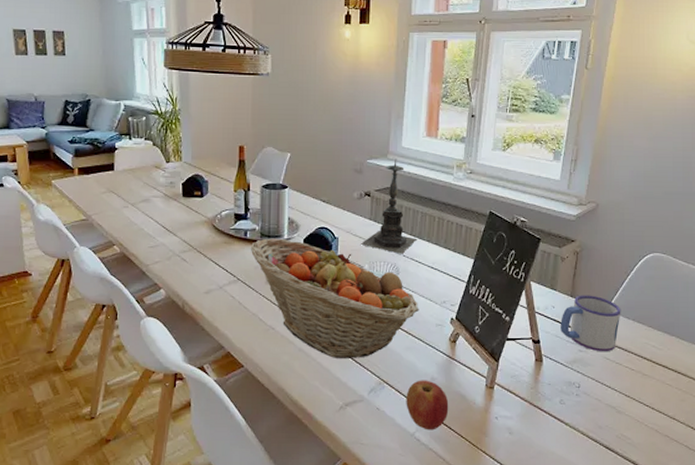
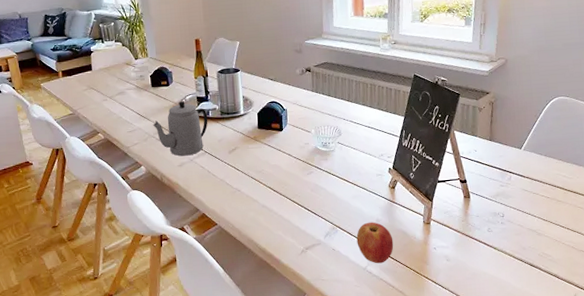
teapot: none [180,217,245,282] -> present [153,101,208,156]
fruit basket: present [250,238,419,358] -> none [213,114,361,211]
candle holder: present [361,158,418,254] -> none [306,37,354,118]
mug: present [561,295,621,352] -> none [483,137,534,185]

